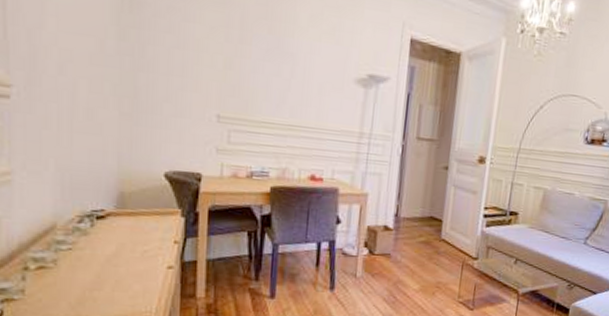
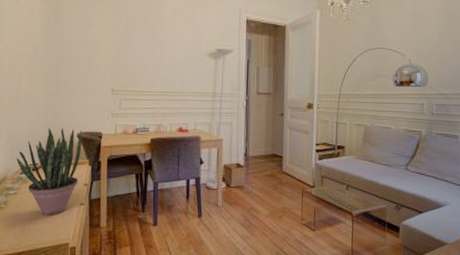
potted plant: none [70,162,172,281] -> present [16,127,82,215]

